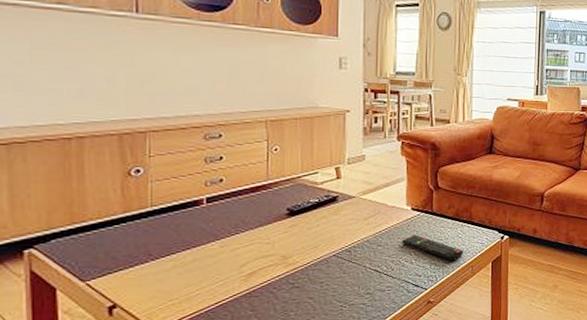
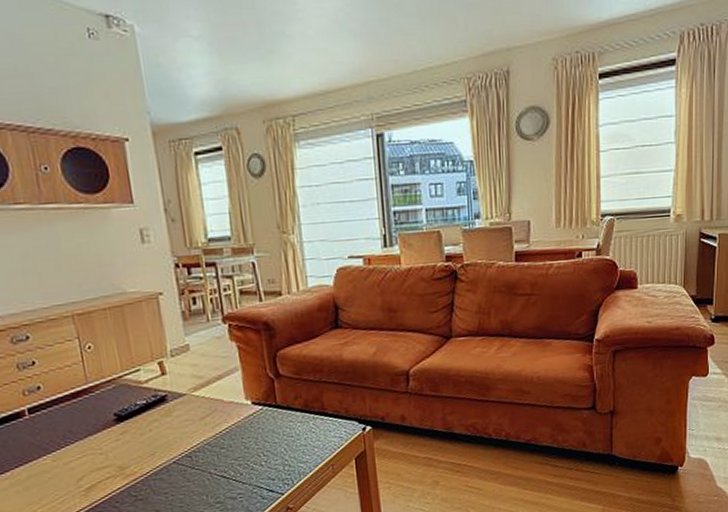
remote control: present [401,234,464,260] -> none [245,432,321,460]

